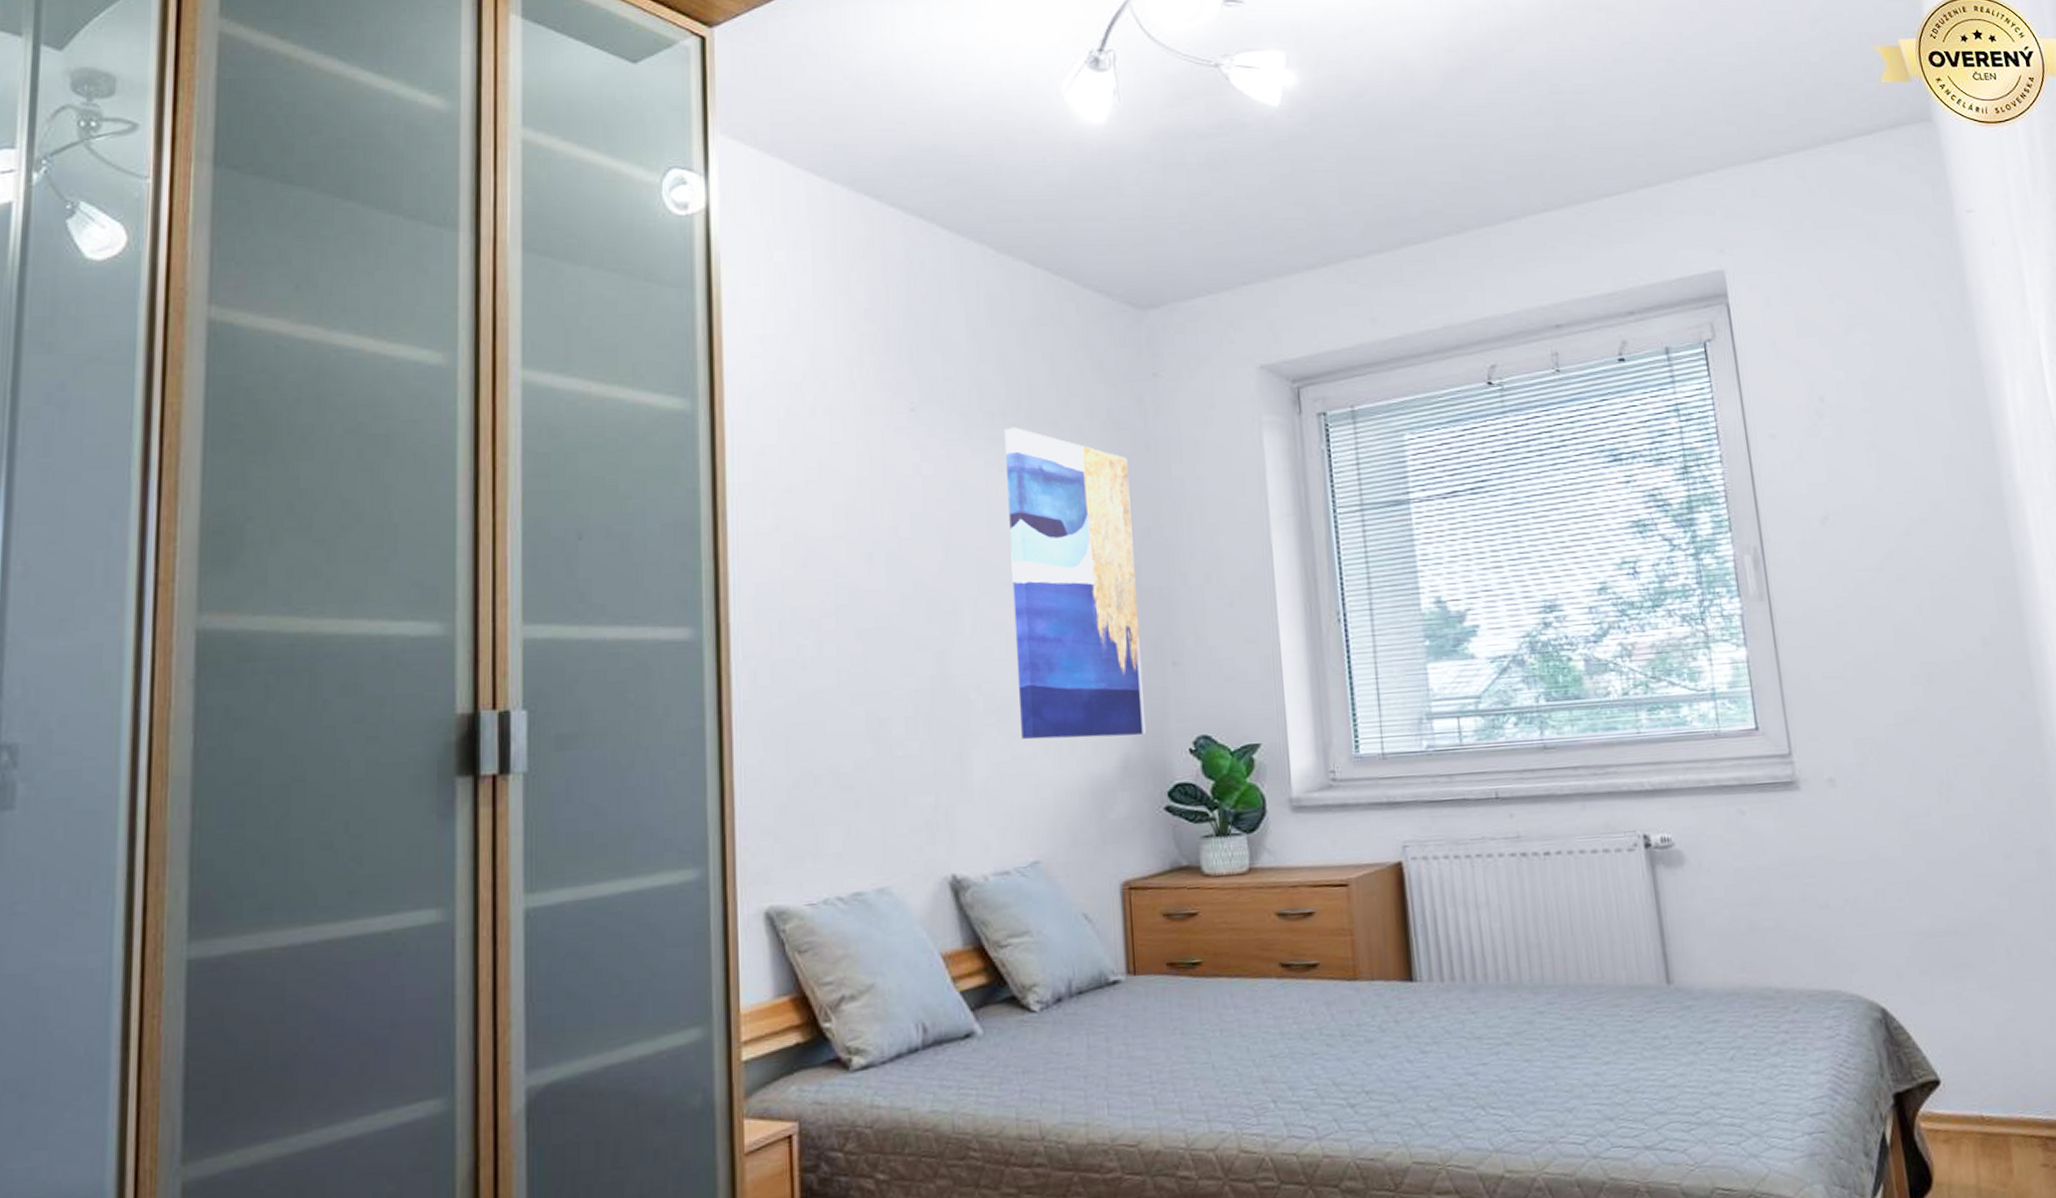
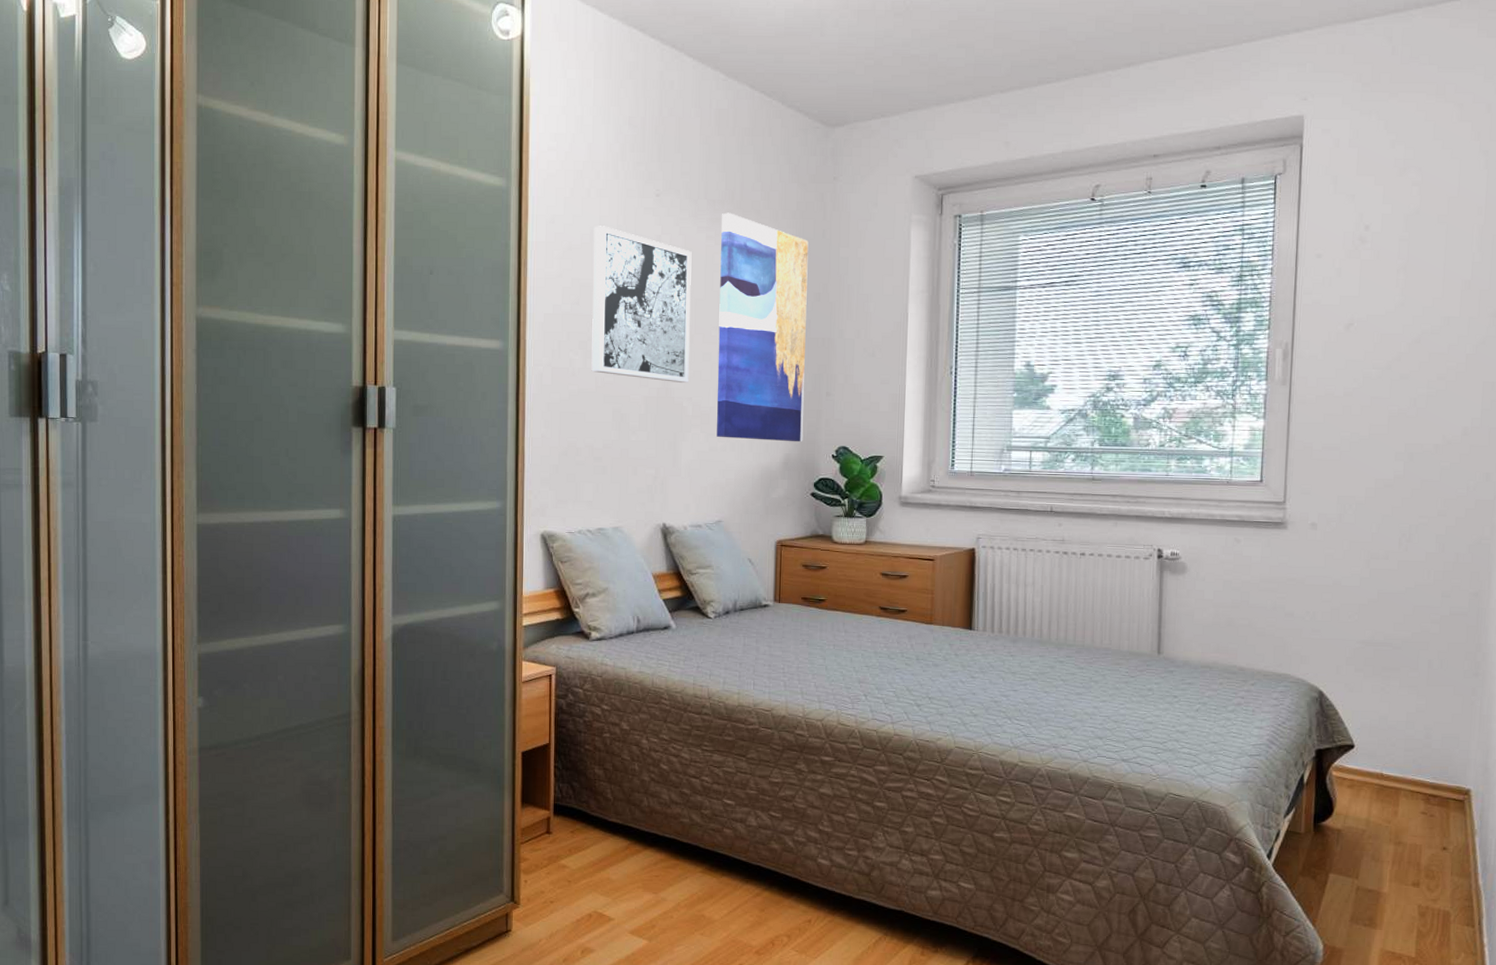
wall art: none [822,455,976,666] -> present [591,226,692,383]

